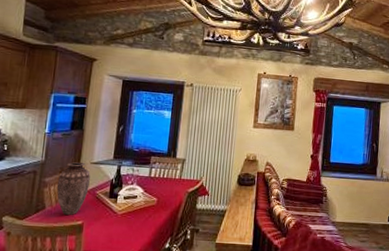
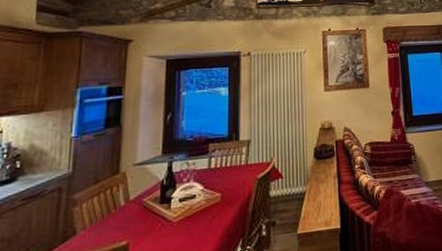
vase: present [57,162,91,215] -> none [90,166,134,237]

